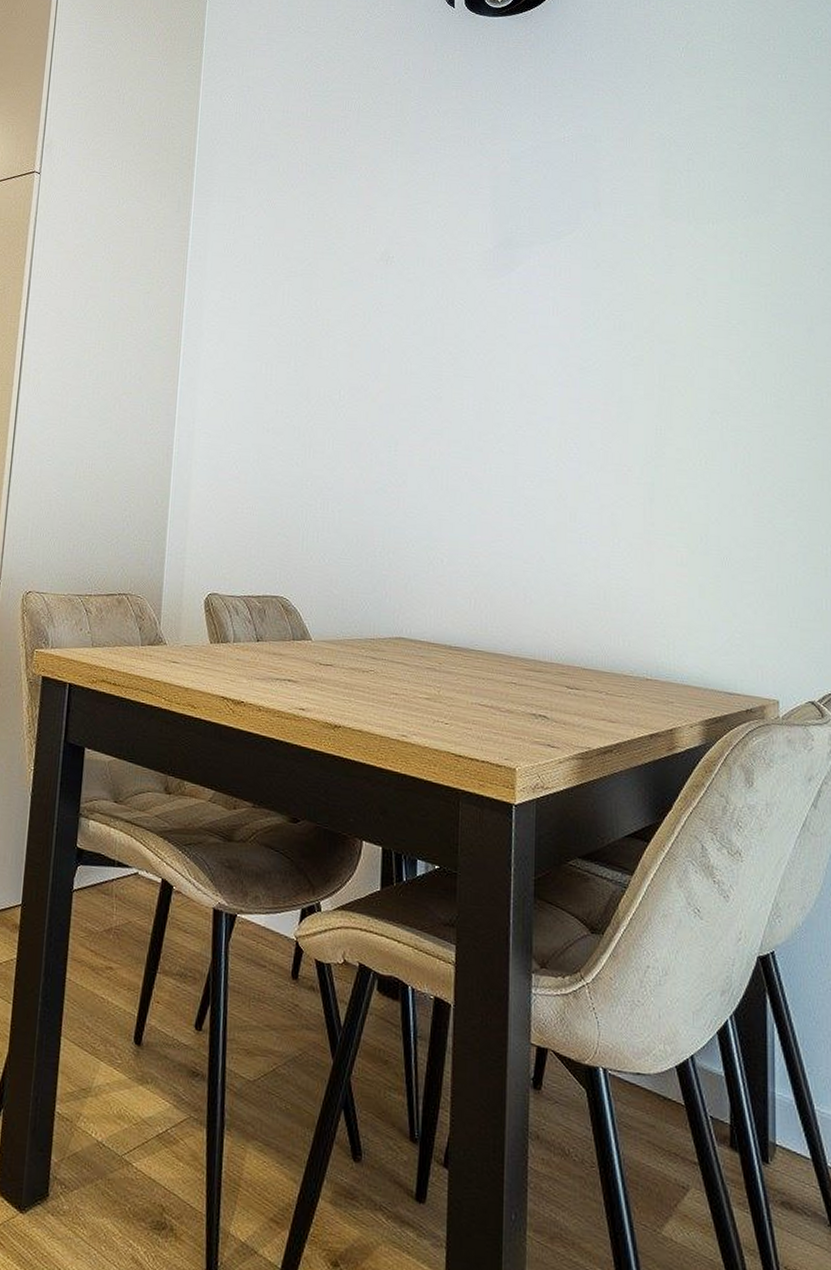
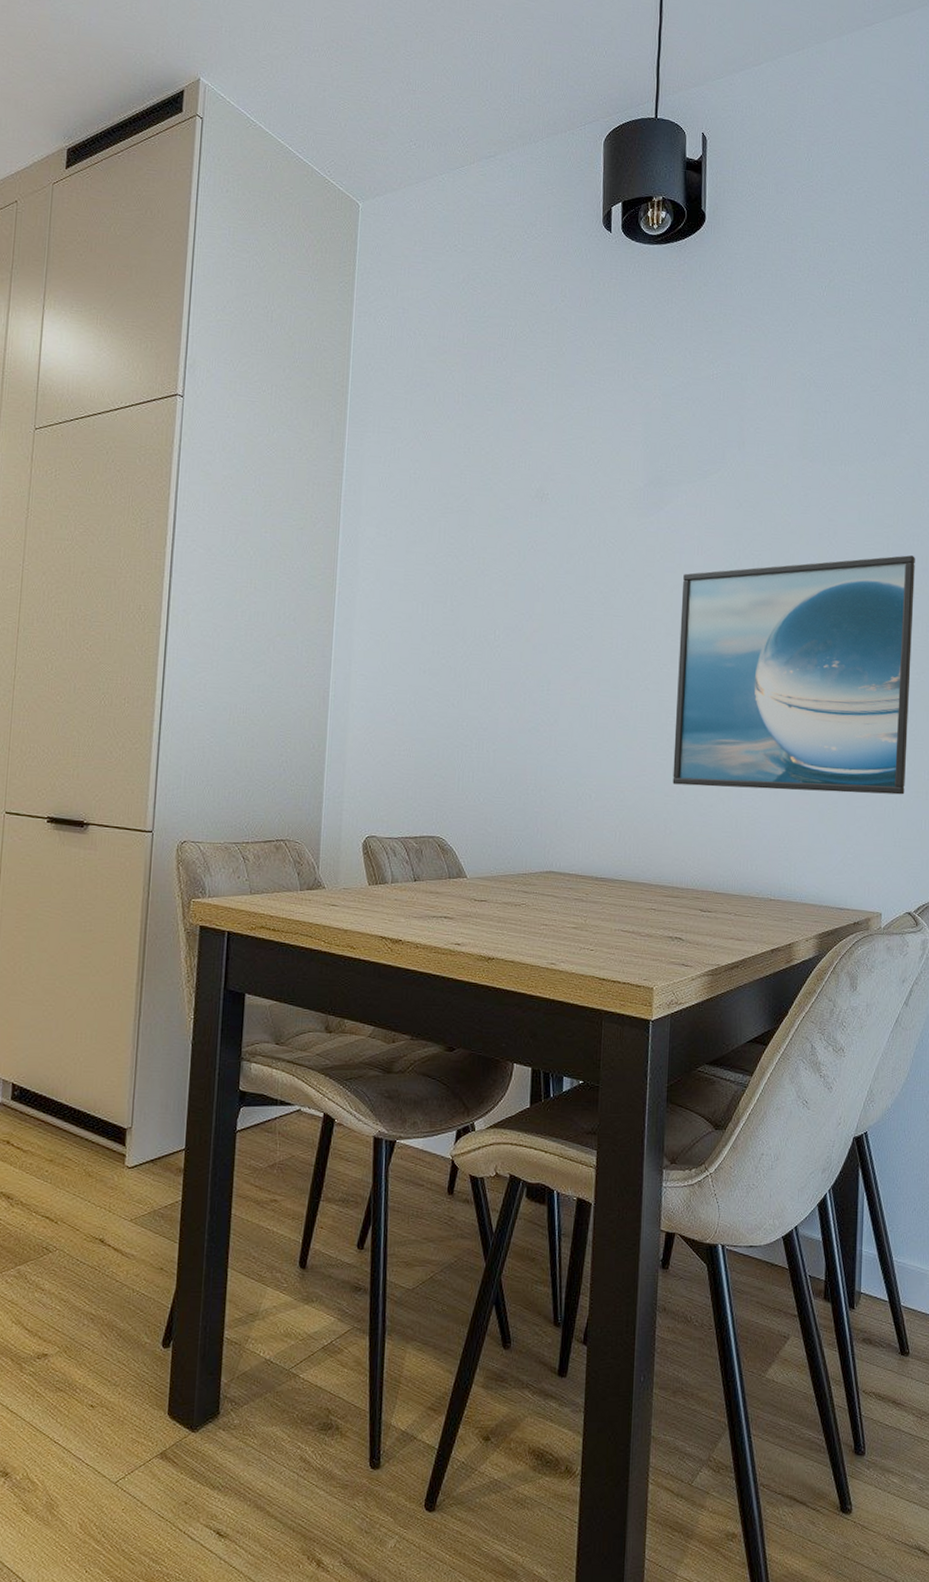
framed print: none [532,315,800,571] -> present [672,555,915,795]

